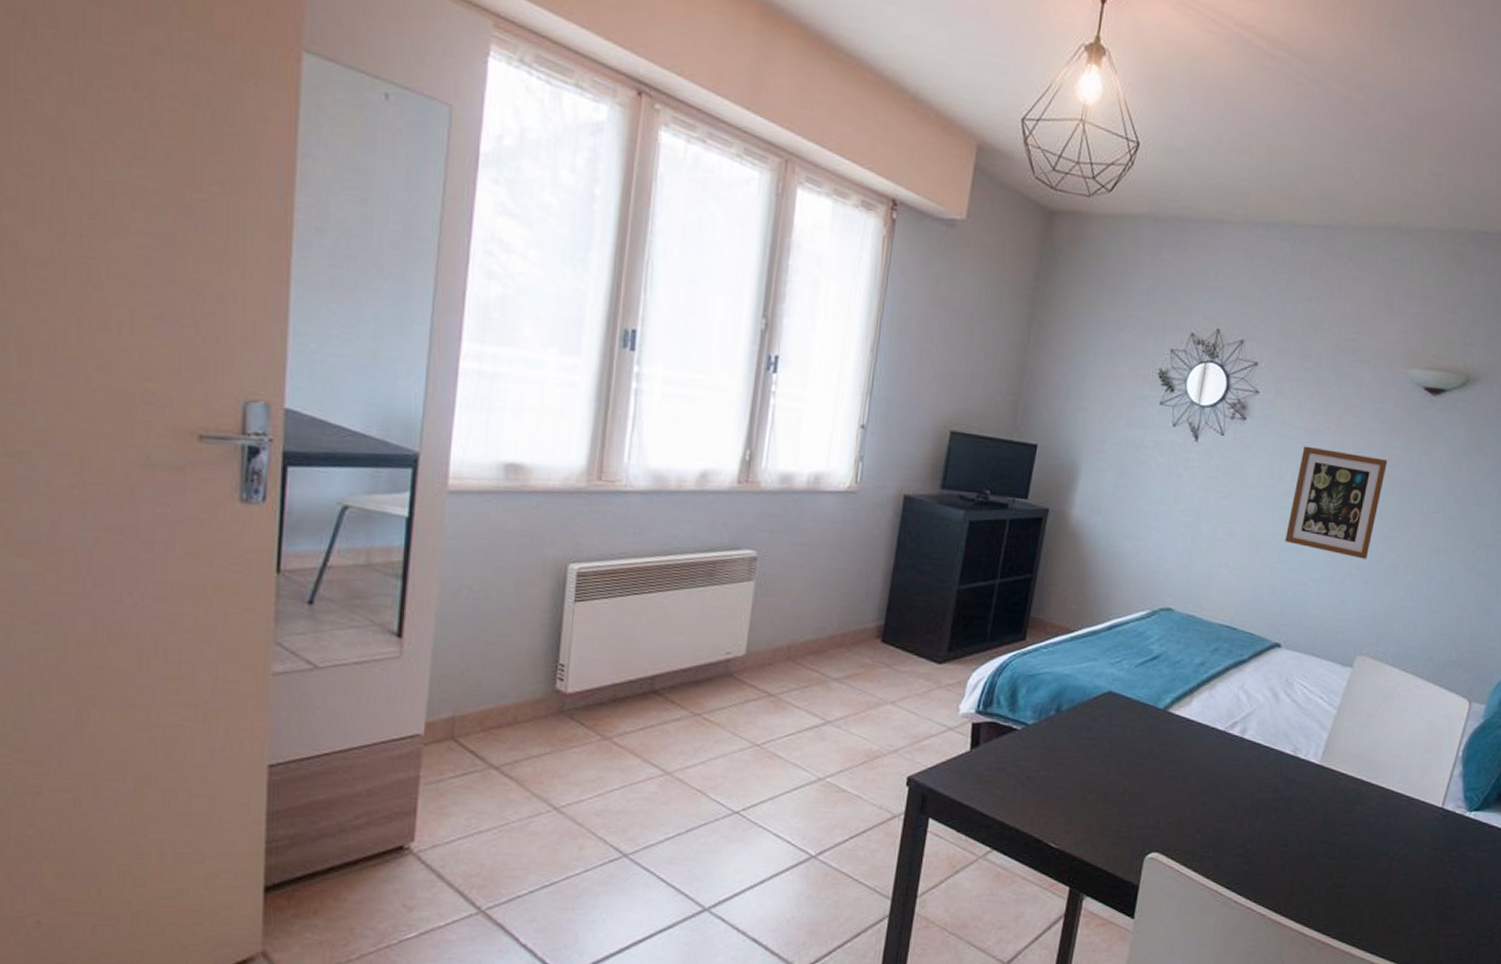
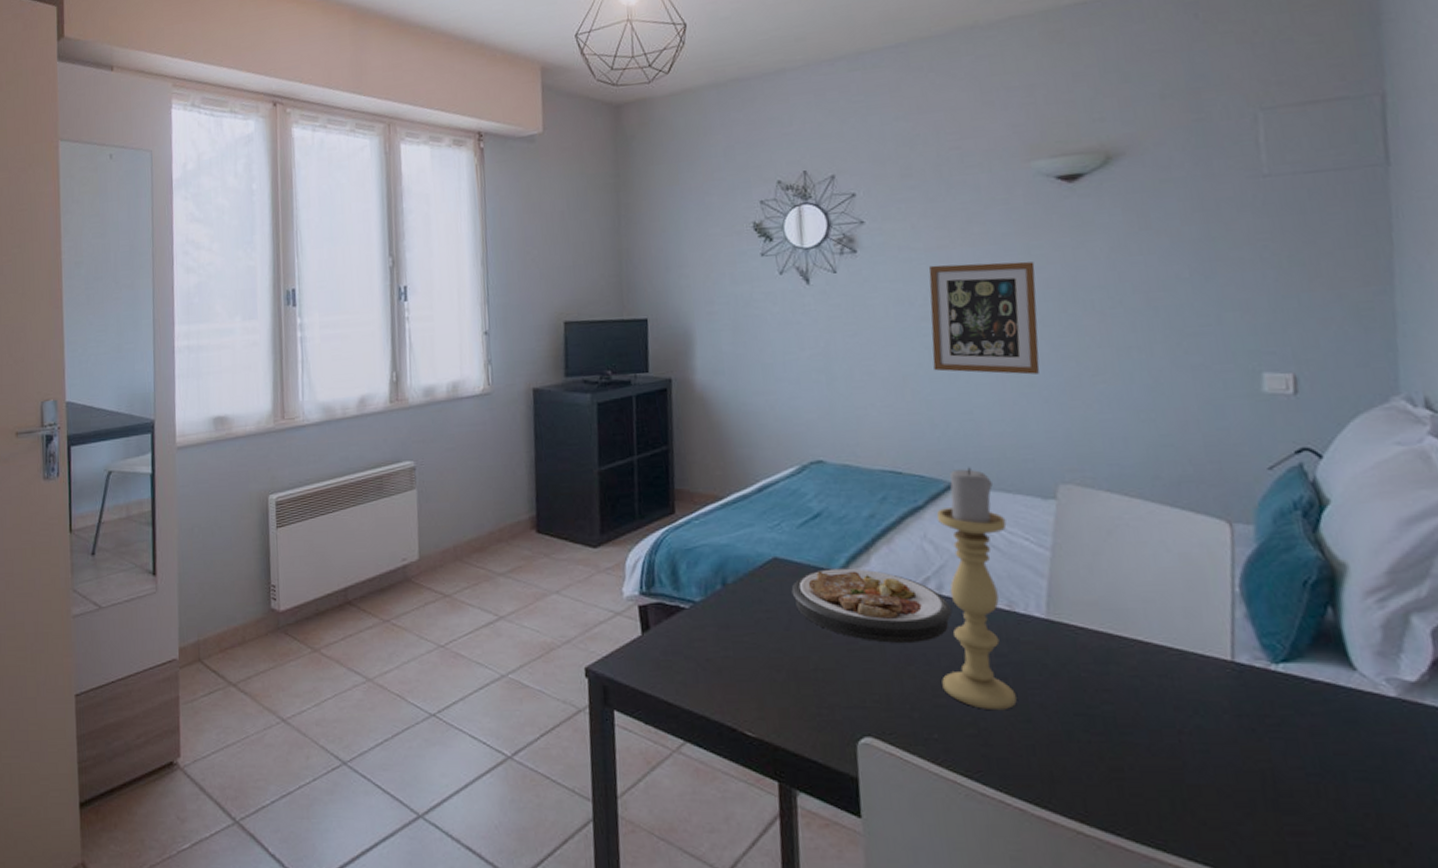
plate: none [1117,706,1249,776] -> present [791,568,953,643]
candle holder: none [1225,631,1310,836] -> present [936,467,1017,711]

